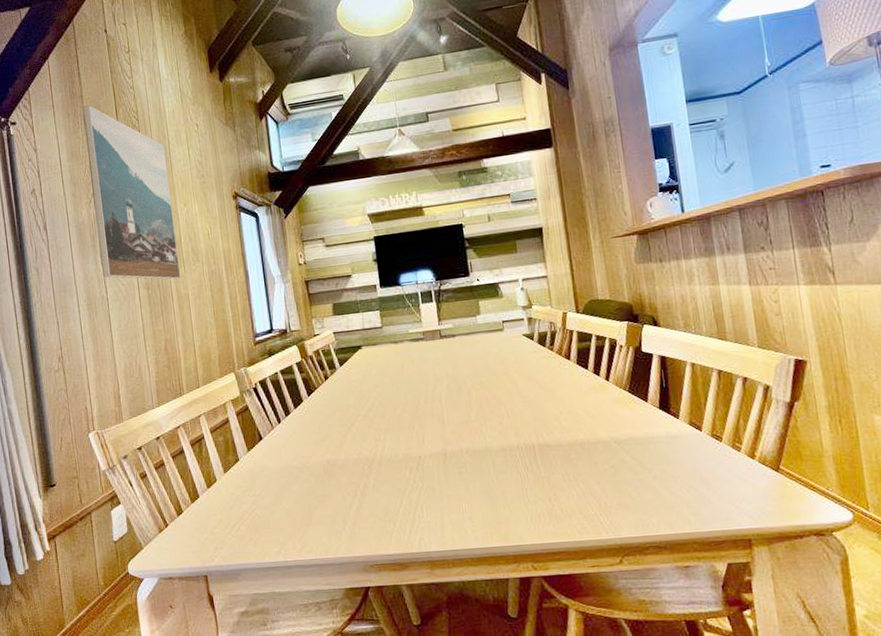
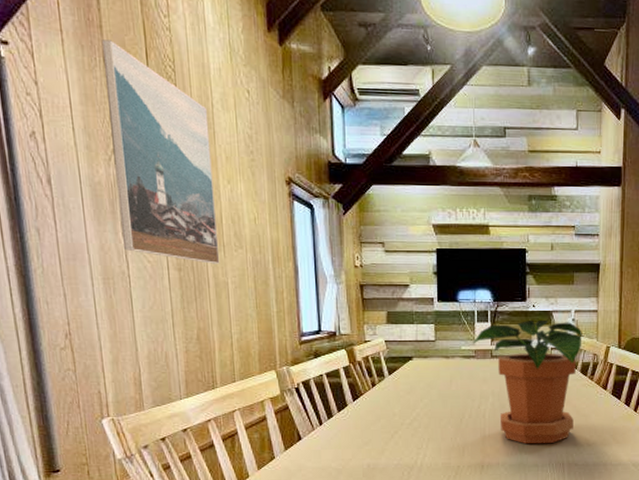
potted plant: none [419,292,539,427] -> present [472,319,584,444]

